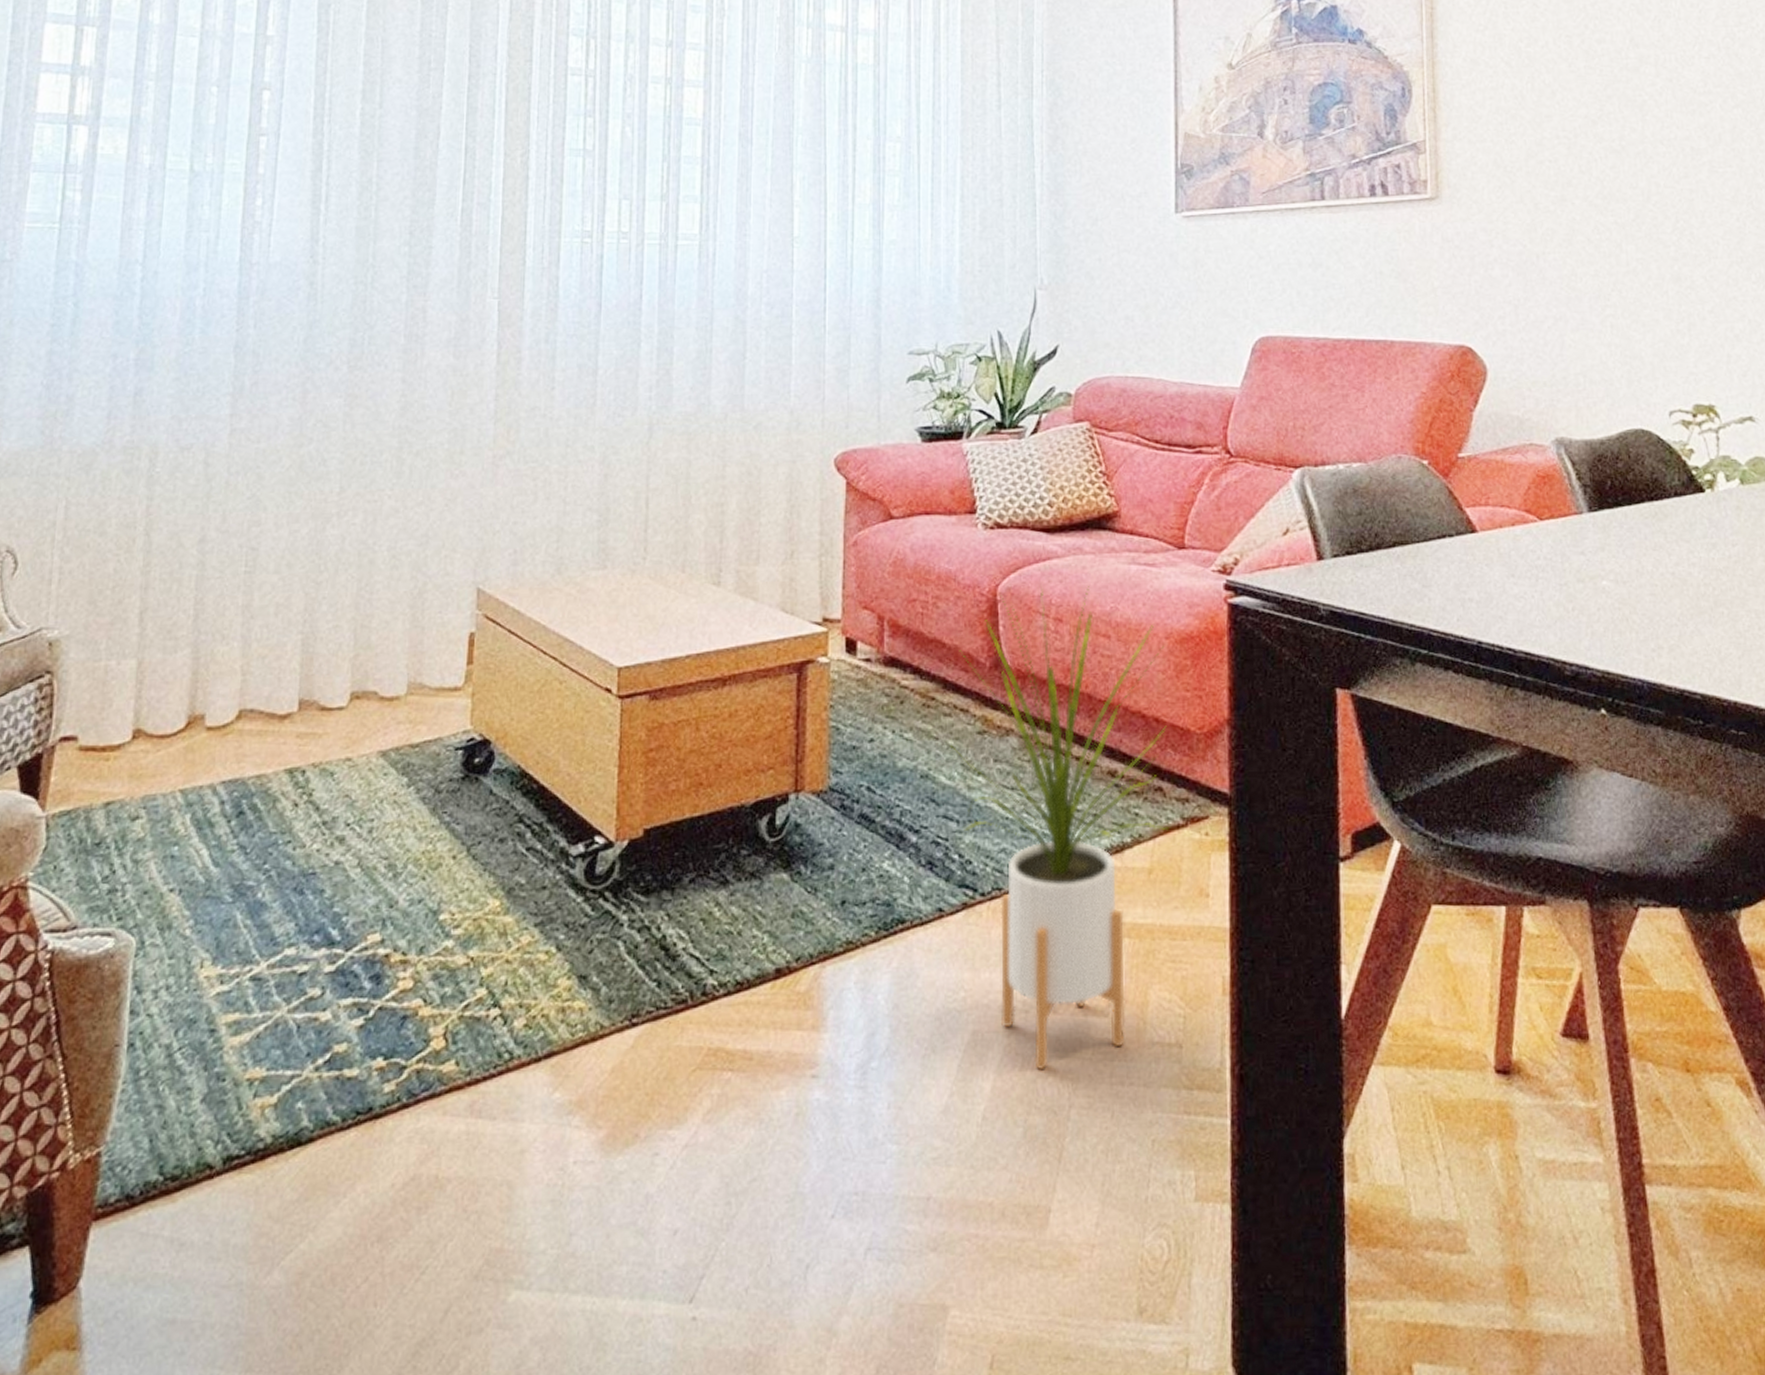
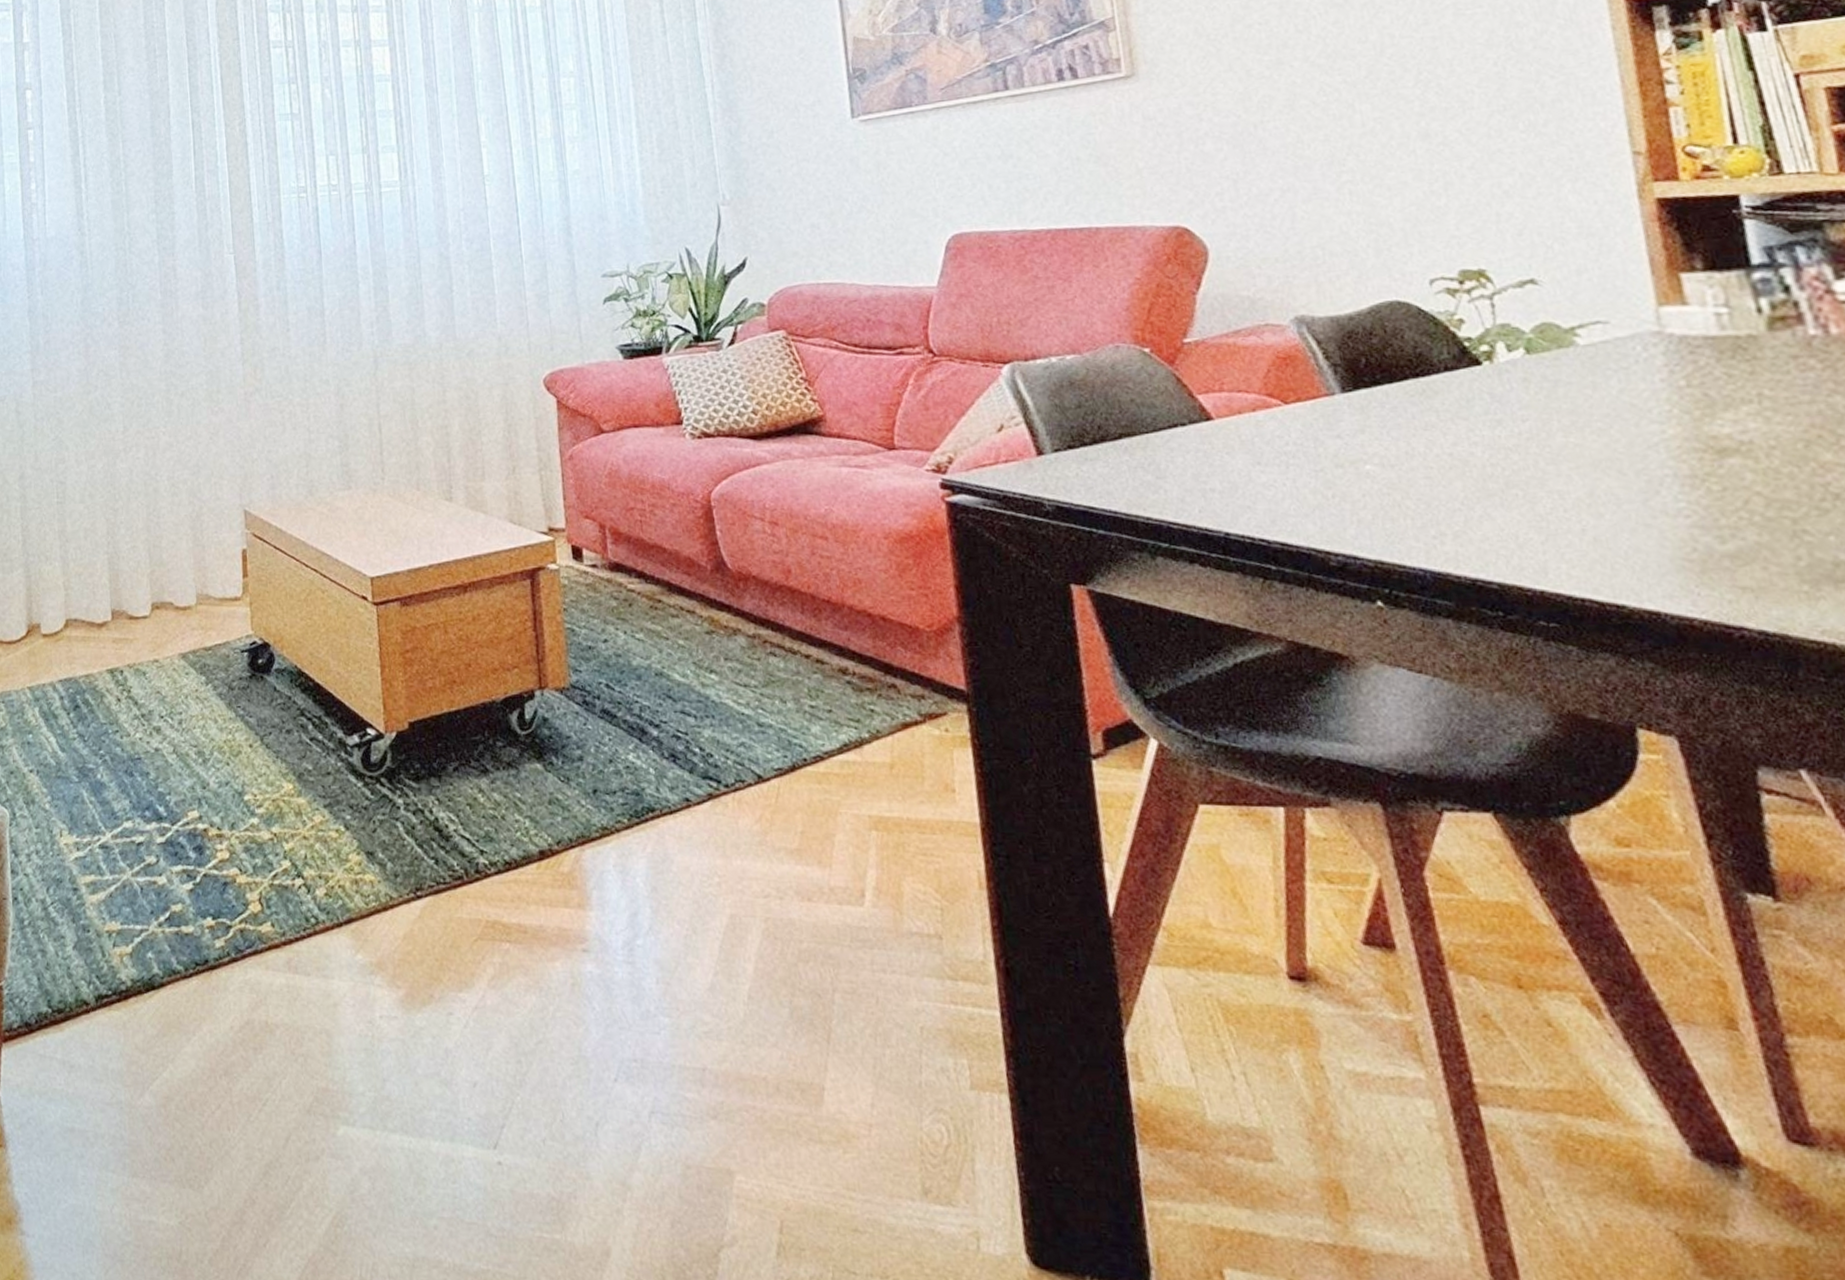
house plant: present [950,584,1170,1071] -> none [680,490,908,955]

